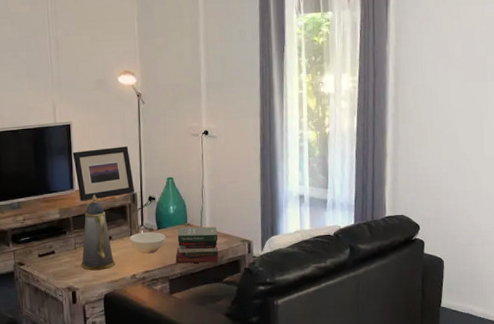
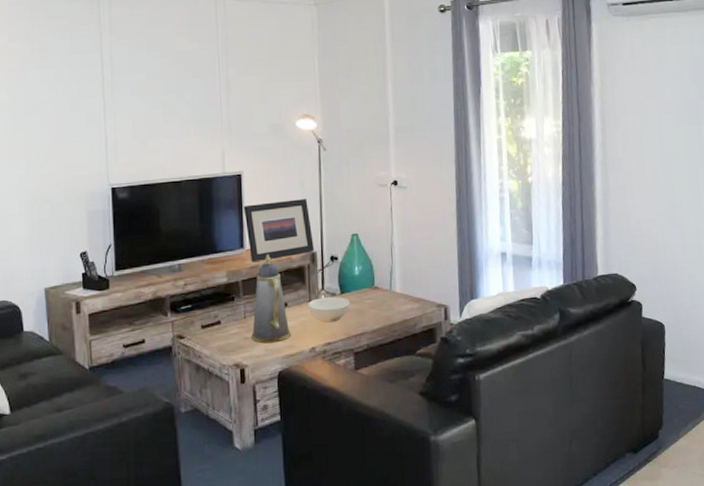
books: present [175,226,219,264] -> none [361,289,411,334]

